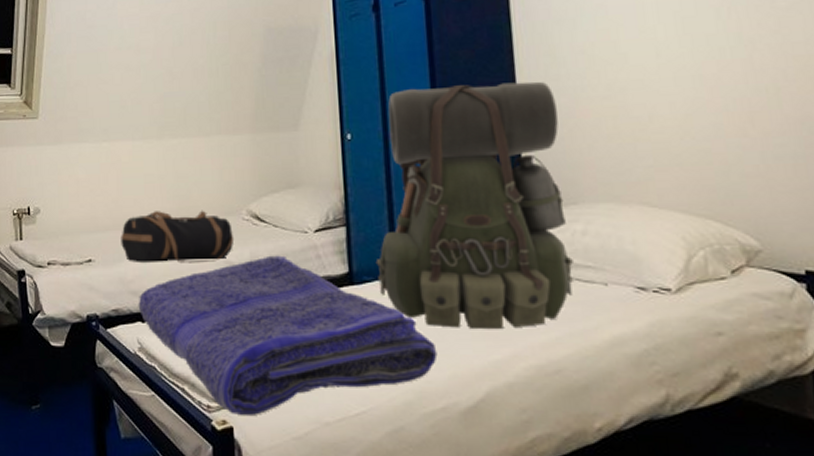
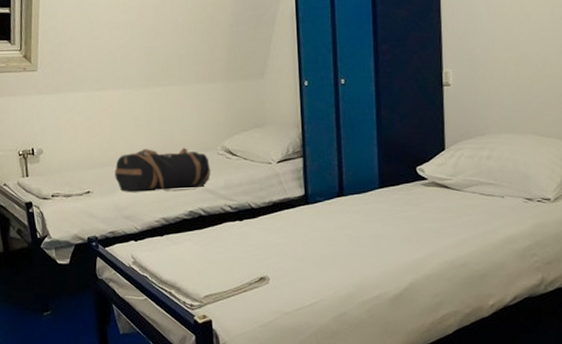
towel: present [138,255,438,417] -> none [131,182,373,311]
backpack: present [375,81,573,329] -> none [326,35,479,235]

